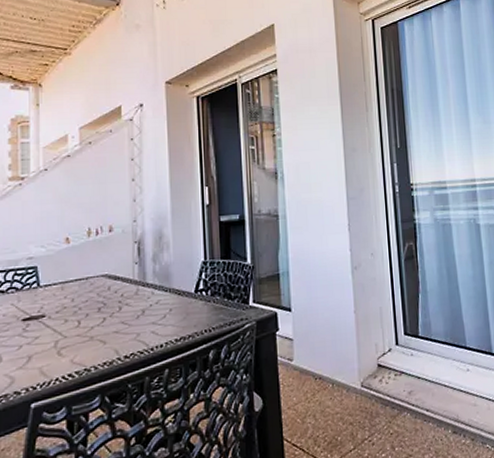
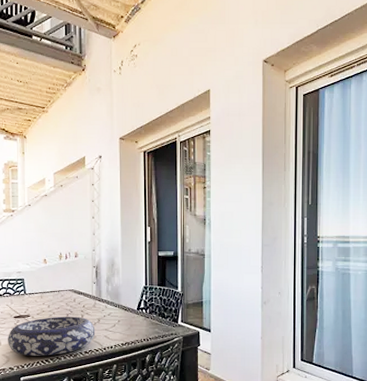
decorative bowl: none [12,309,139,373] -> present [8,316,95,356]

